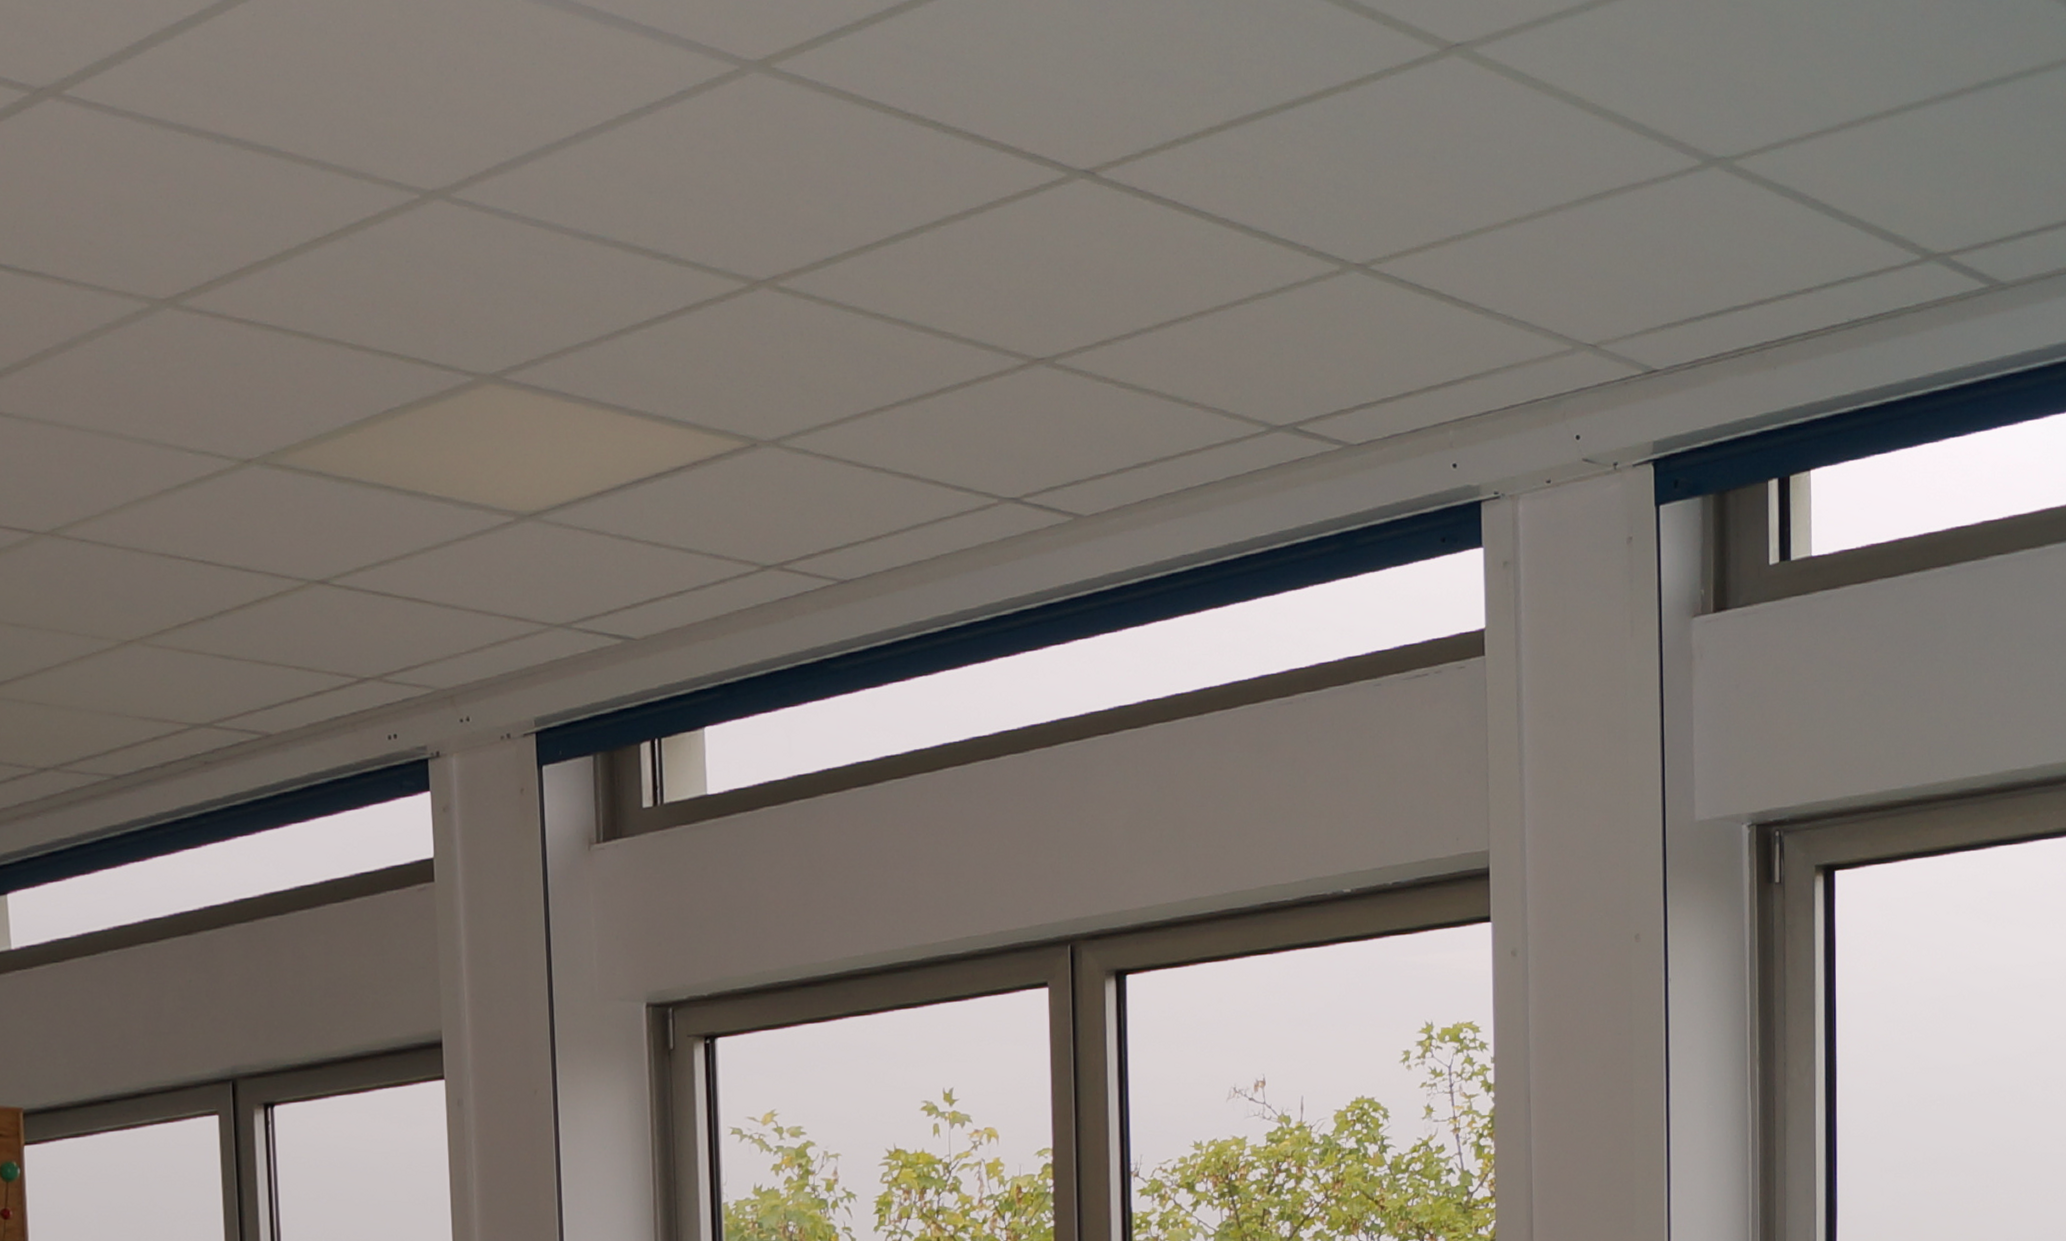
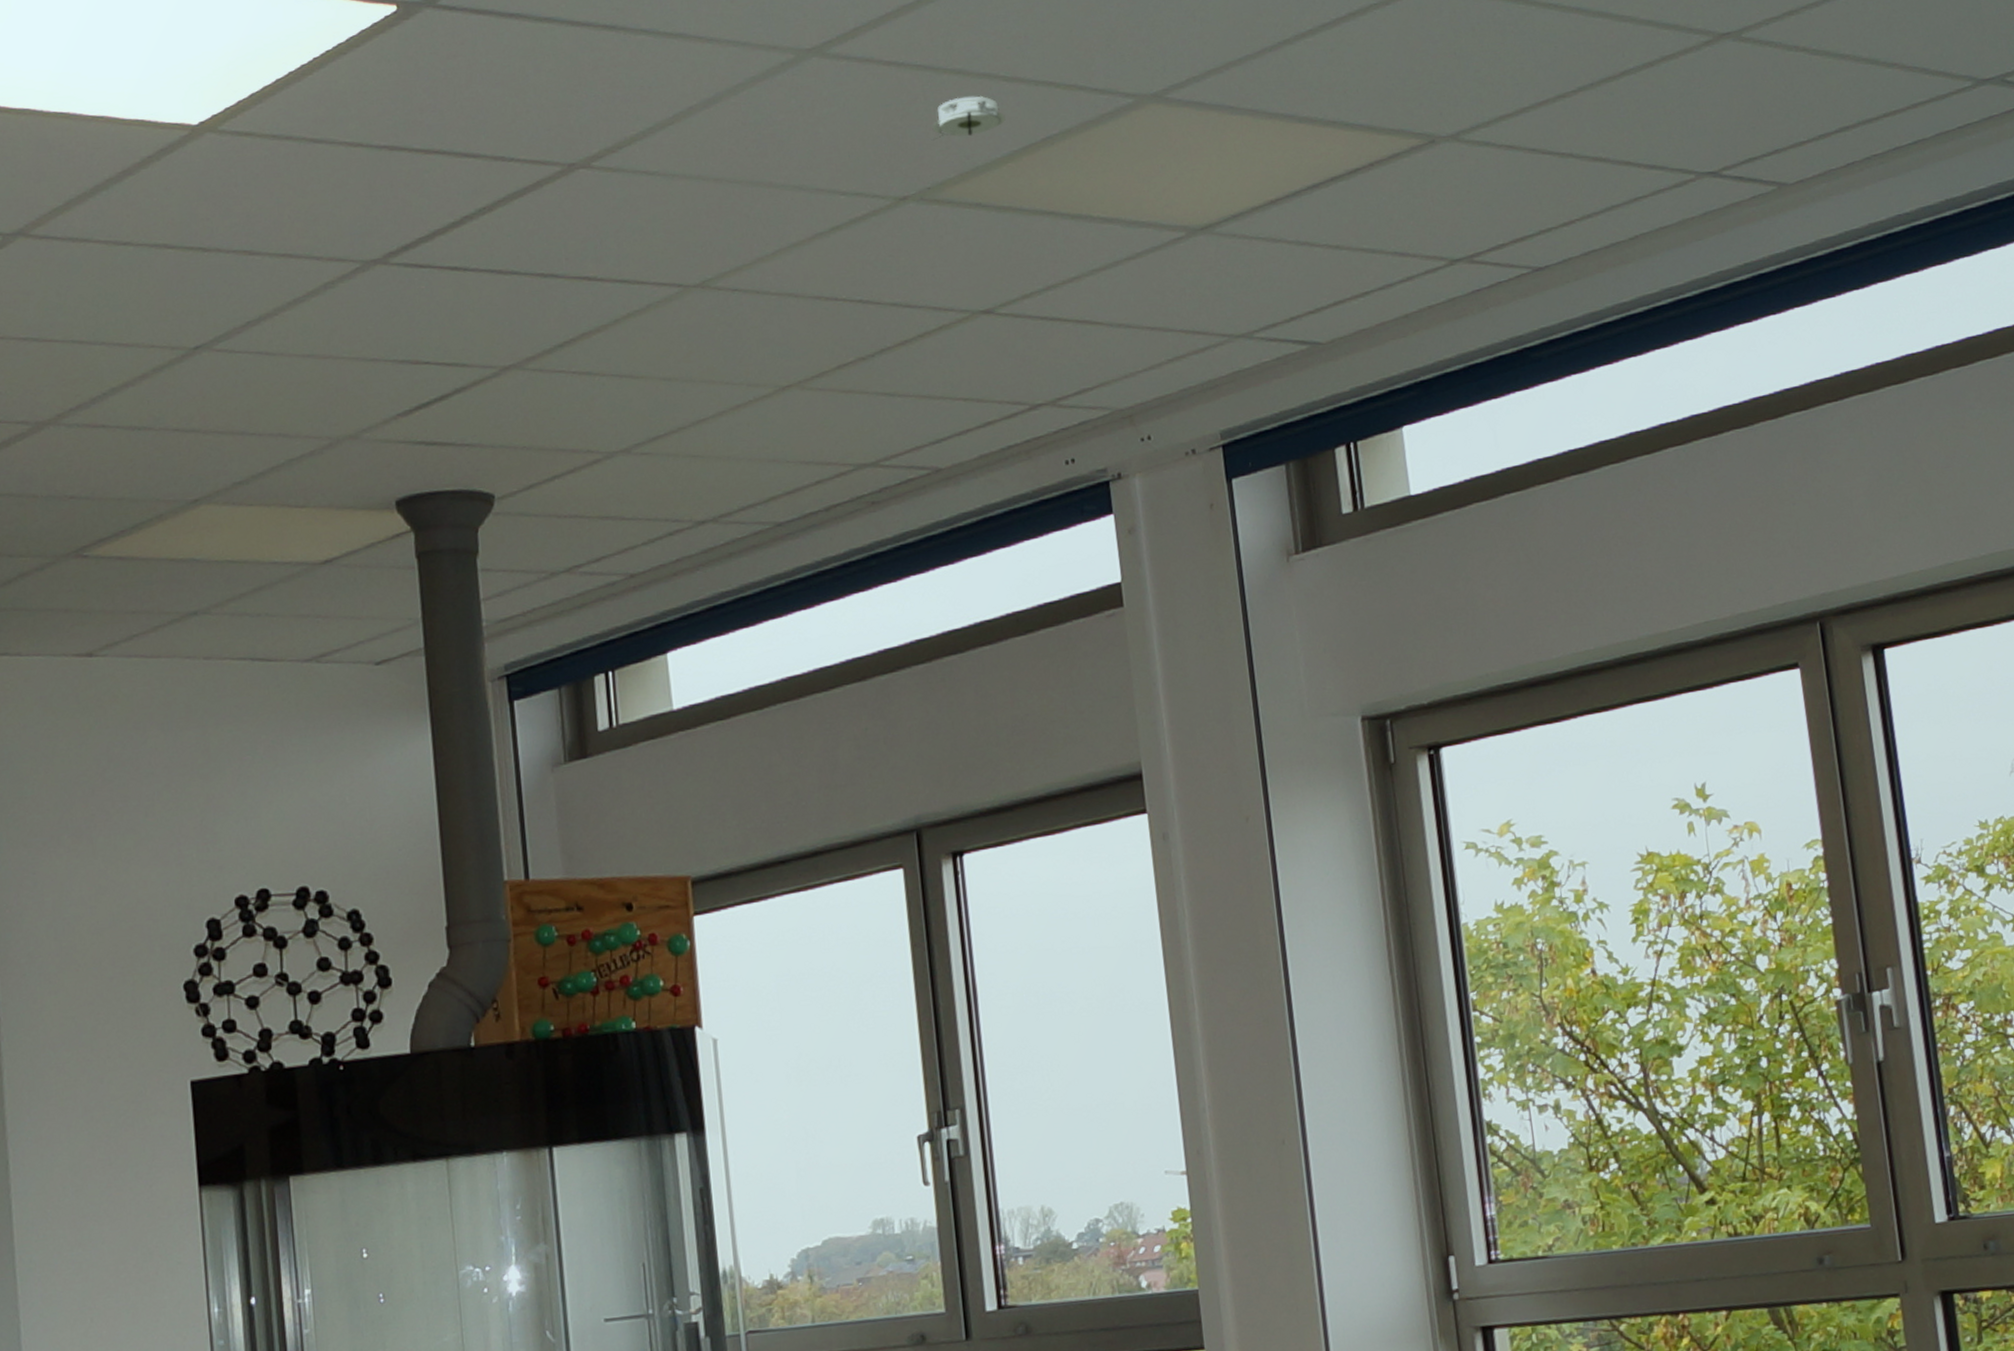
smoke detector: none [277,361,350,404] -> present [931,95,1006,141]

